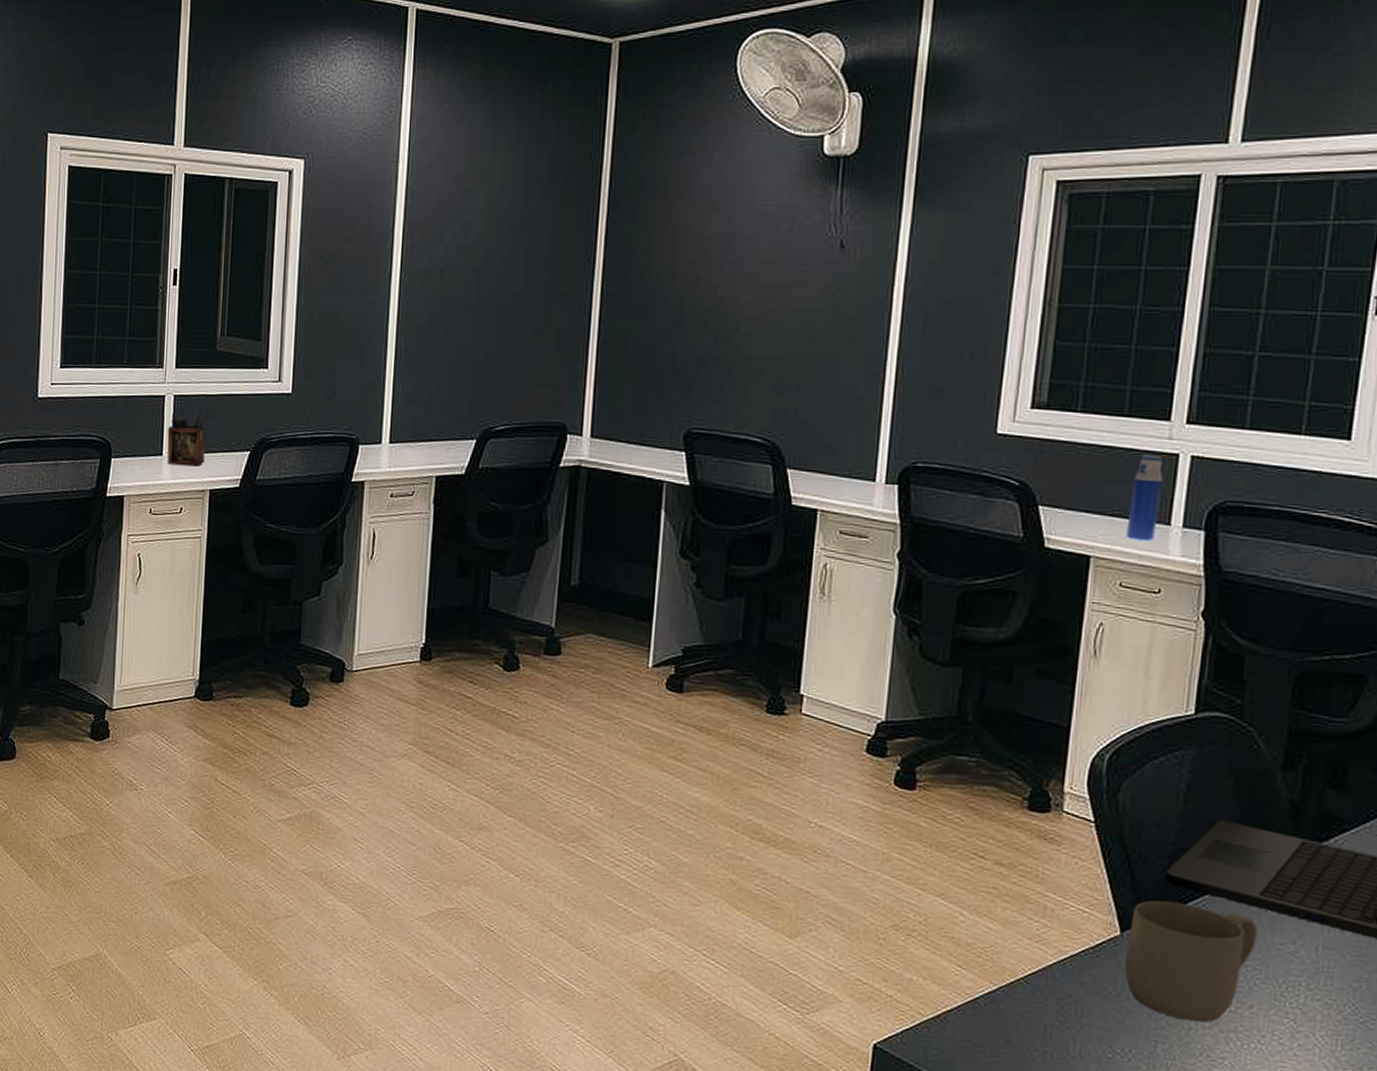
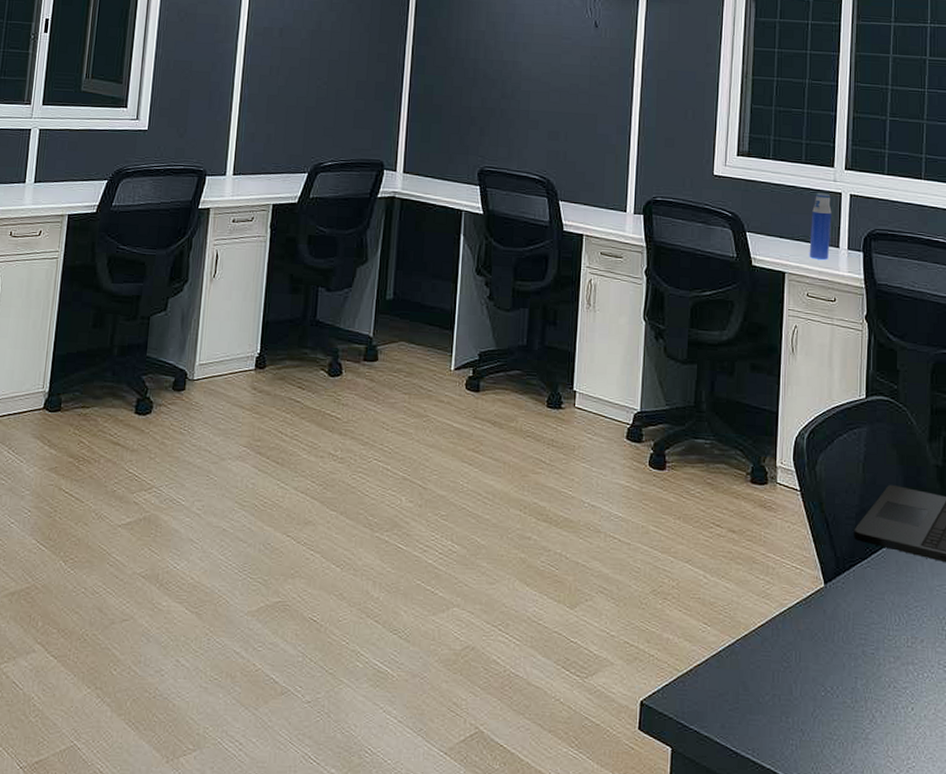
desk organizer: present [167,413,206,465] -> none [30,145,68,193]
mug: present [1125,900,1258,1023] -> none [830,554,922,658]

